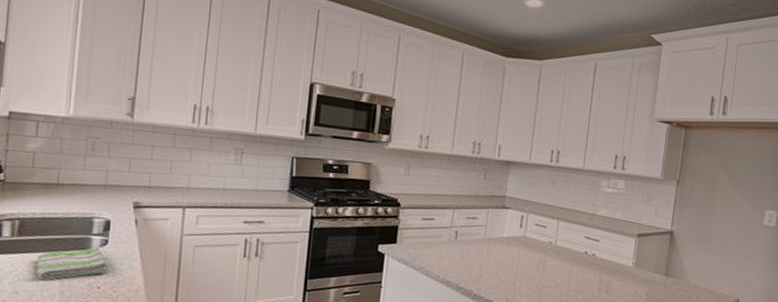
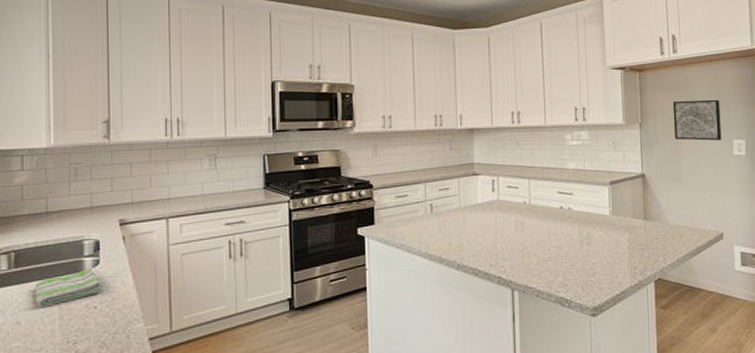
wall art: none [709,163,760,208] -> present [672,99,722,141]

